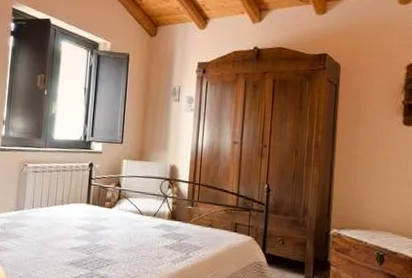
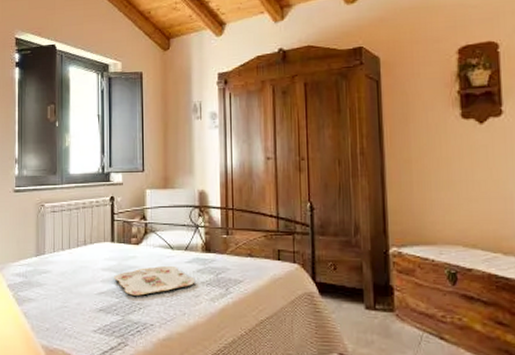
serving tray: none [86,229,160,254] -> present [114,266,195,296]

